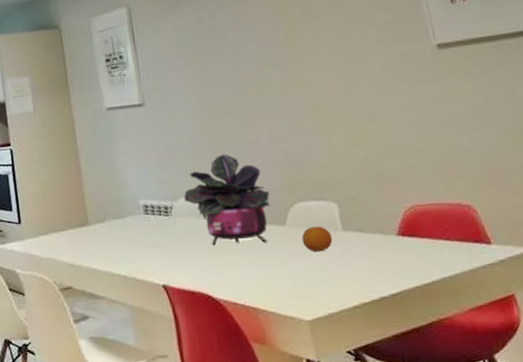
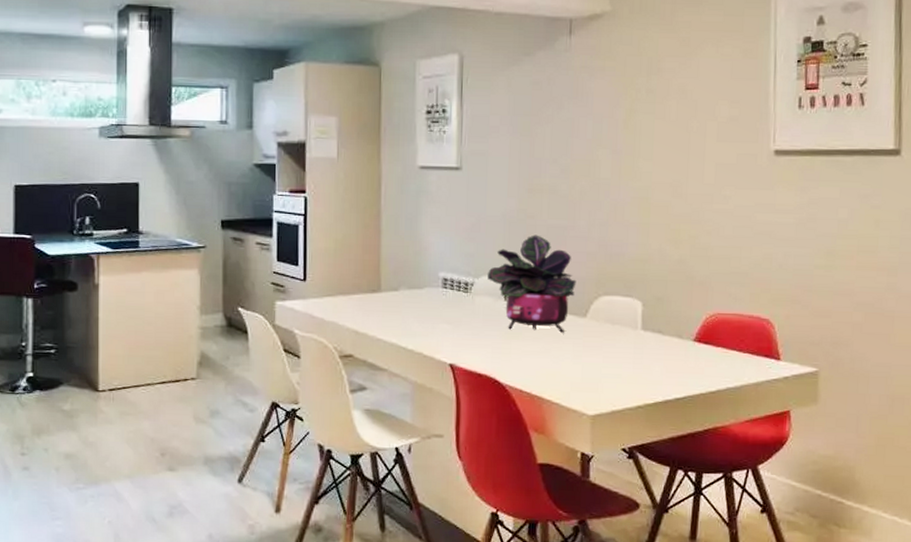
fruit: present [301,226,333,252] -> none [599,322,630,349]

